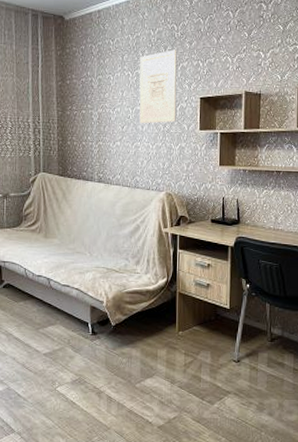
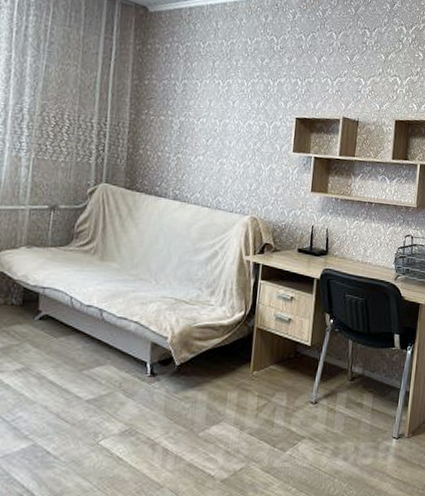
wall art: present [139,49,177,124] -> none [227,63,275,141]

